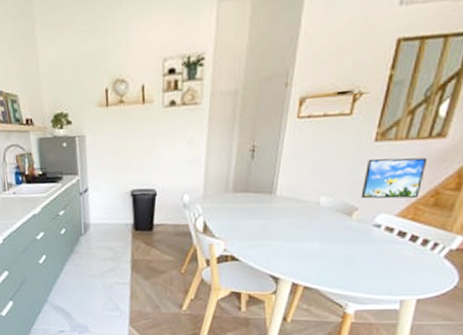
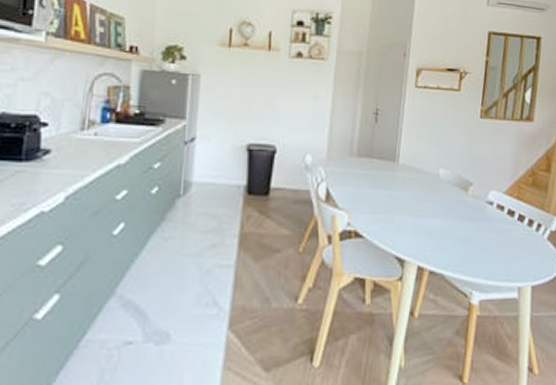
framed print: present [361,157,428,199] -> none [473,134,523,177]

